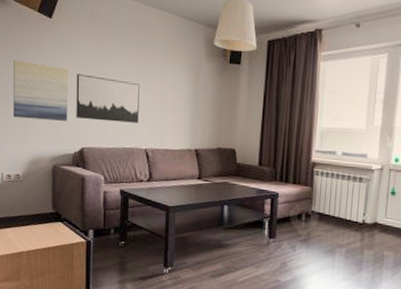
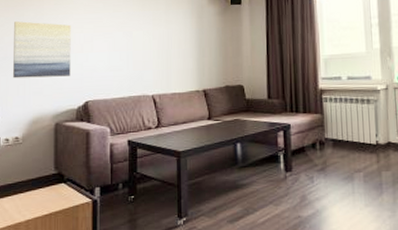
wall art: present [76,74,140,123] -> none [79,28,144,72]

